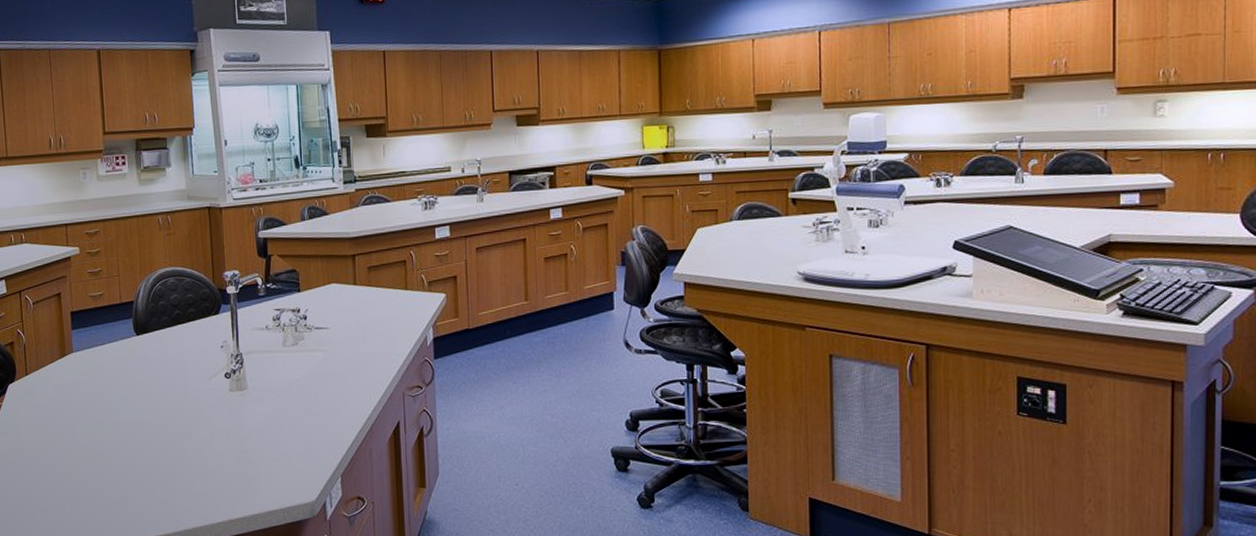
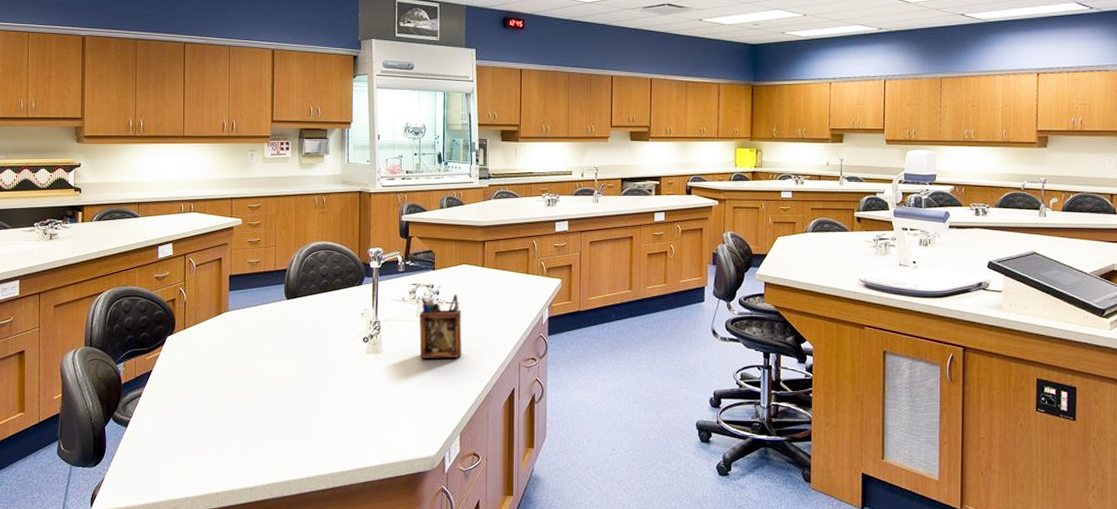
desk organizer: none [286,317,337,393] -> present [419,294,462,359]

